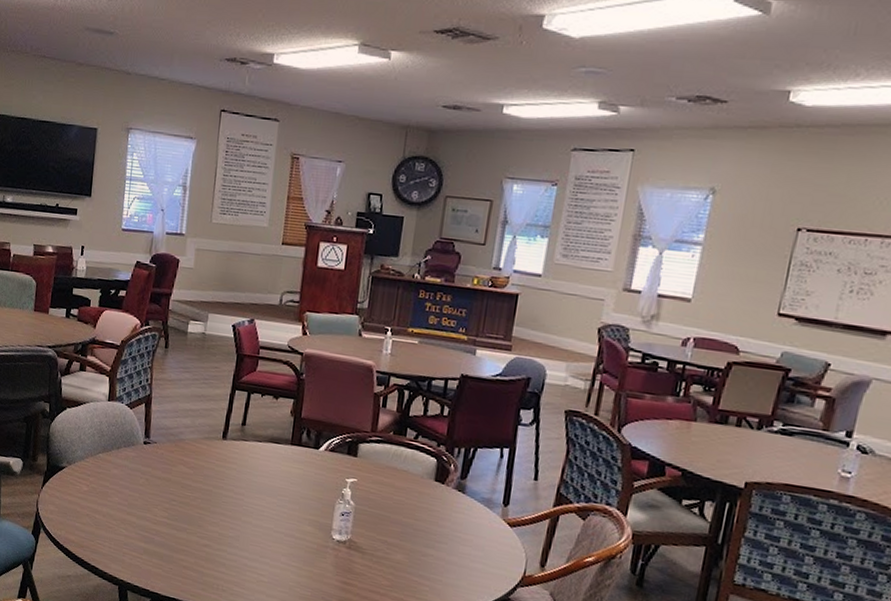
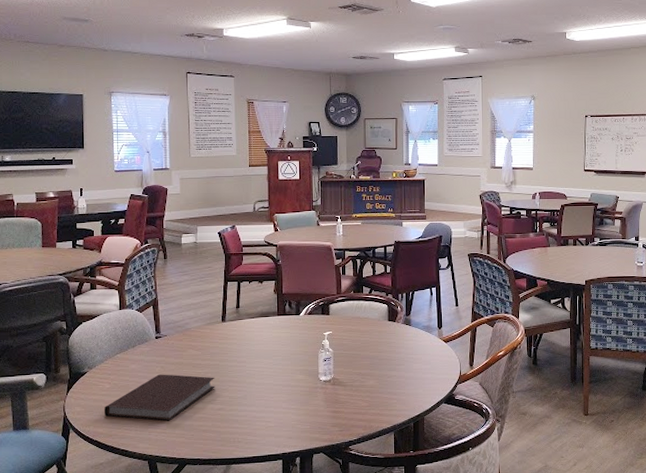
notebook: none [78,487,205,546] -> present [103,374,215,421]

